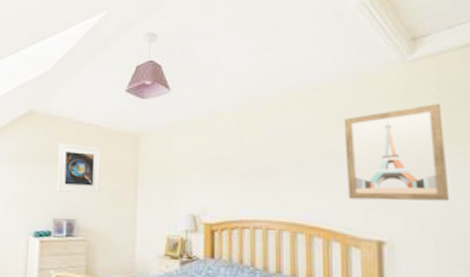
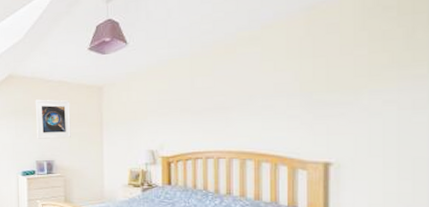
wall art: present [343,103,449,202] -> none [294,27,401,127]

